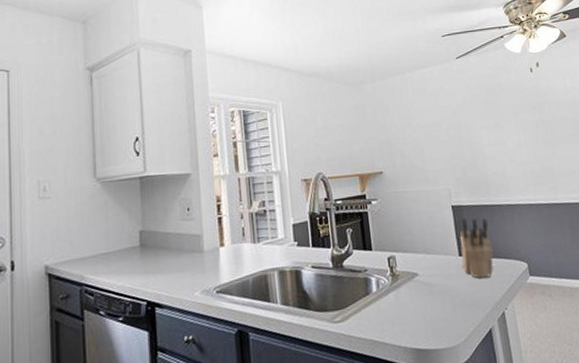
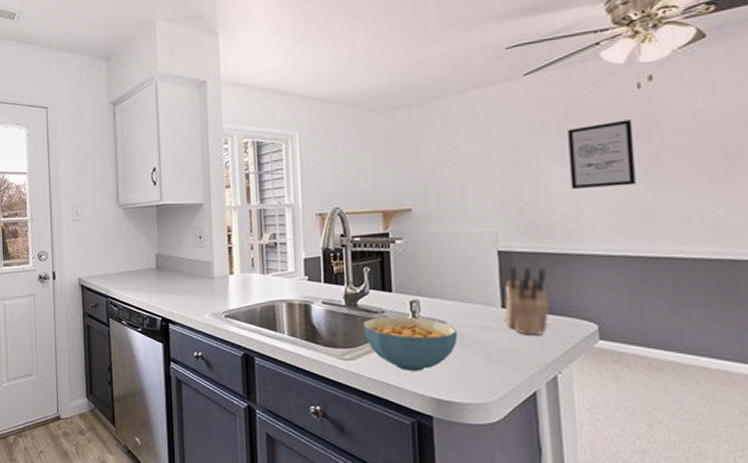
cereal bowl: none [349,272,429,326] -> present [362,317,458,371]
wall art: none [490,96,539,152] -> present [568,119,636,190]

